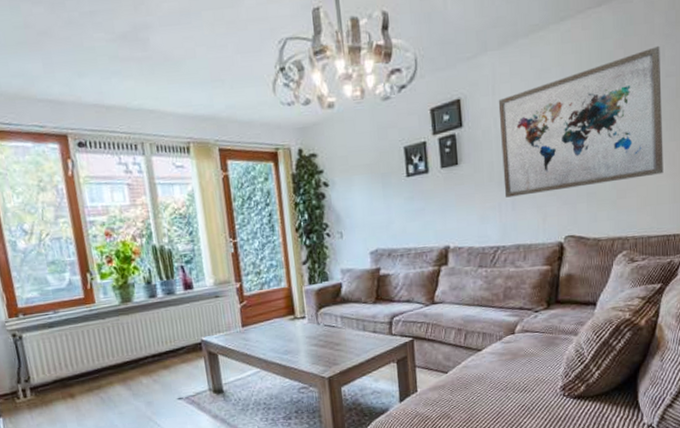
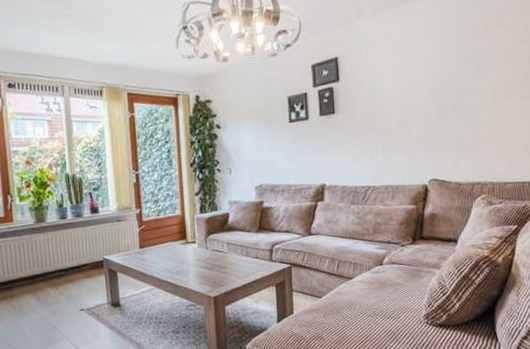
wall art: present [498,45,664,198] -> none [371,17,518,144]

